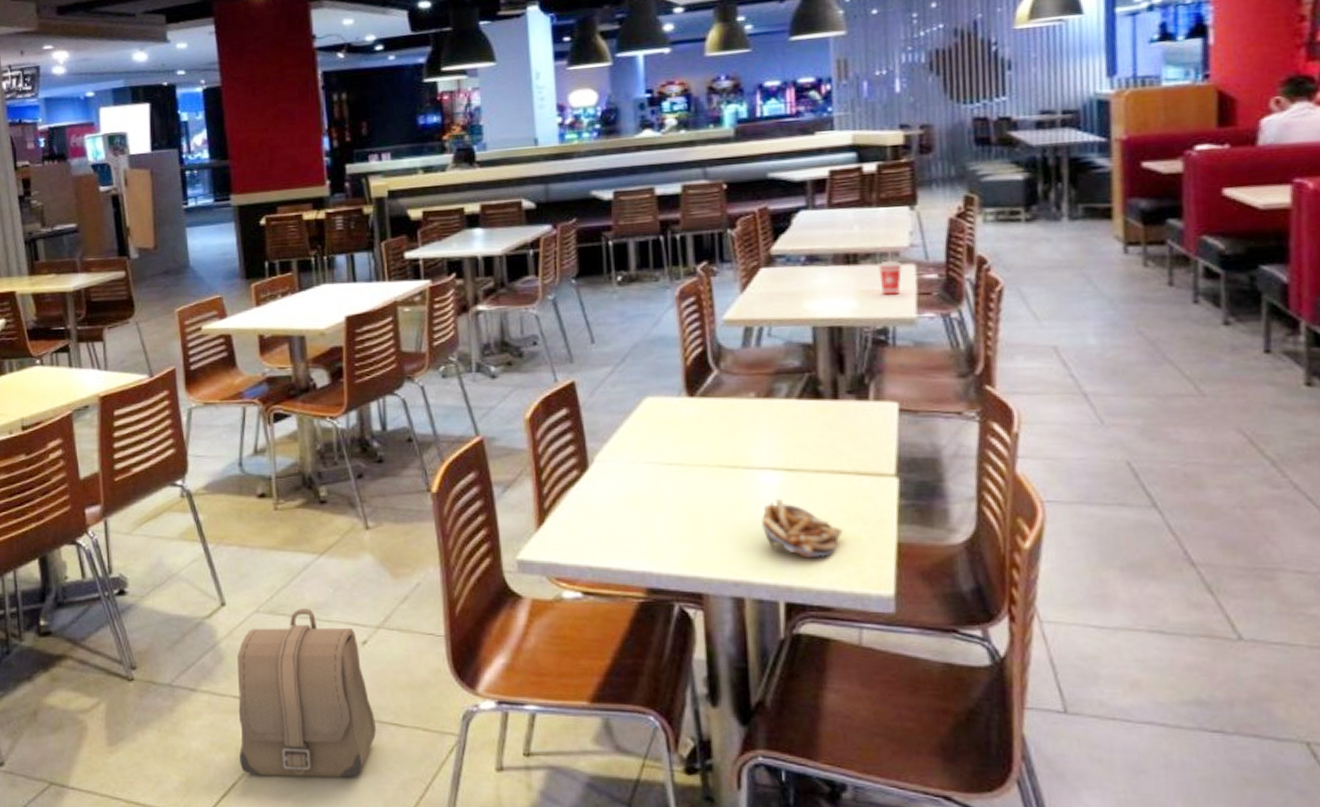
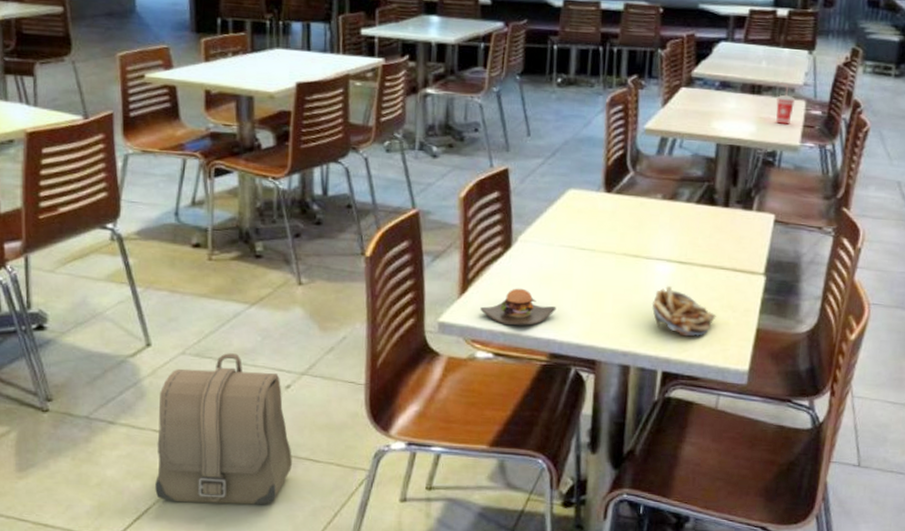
burger: none [561,515,648,559] -> present [480,288,557,326]

